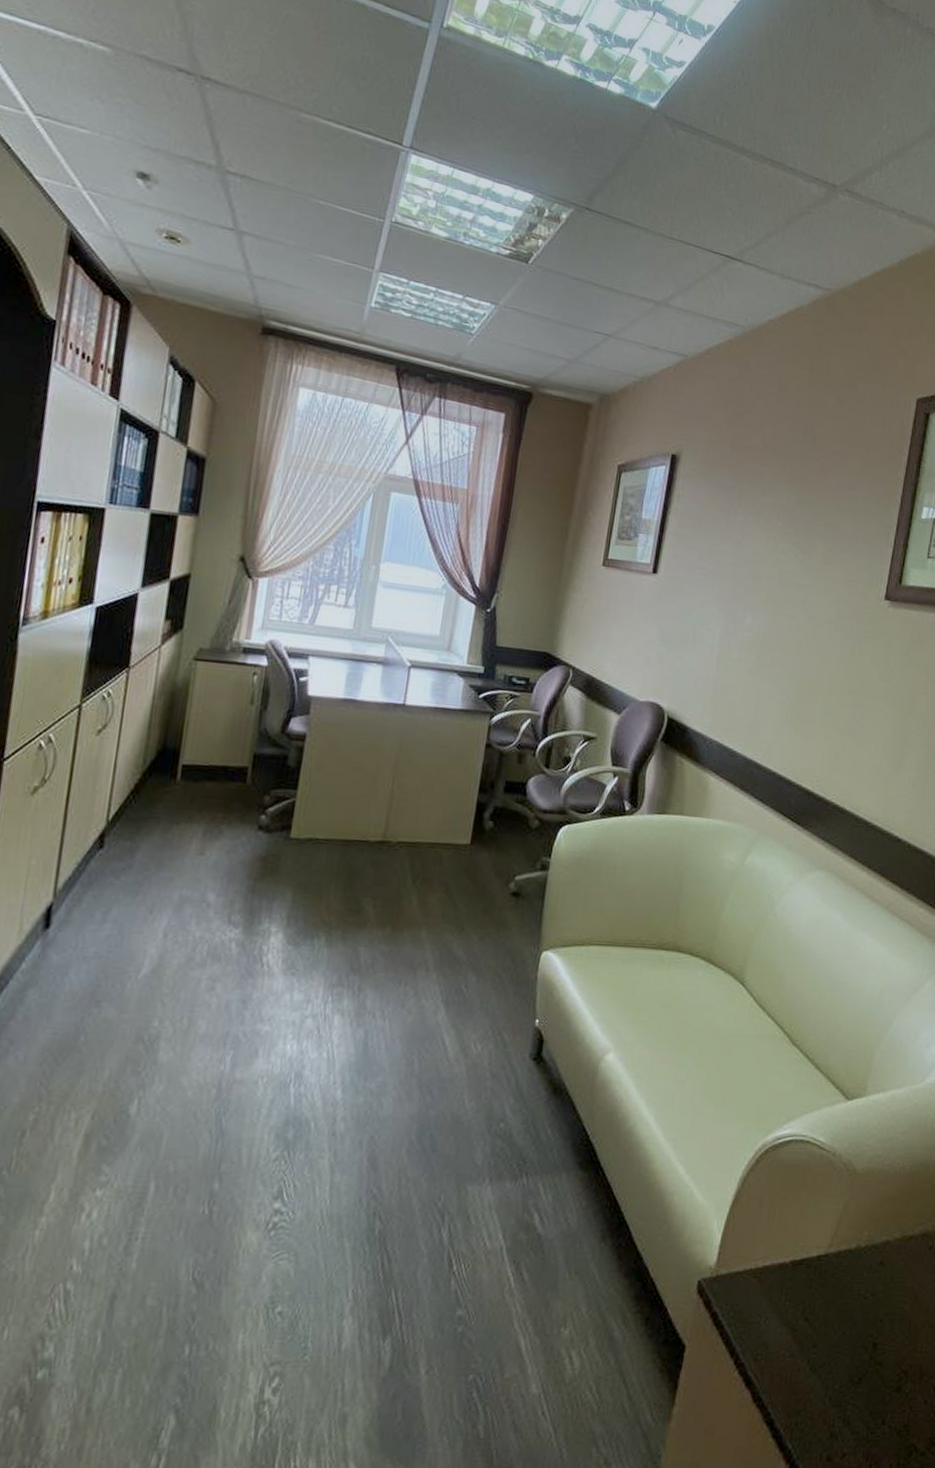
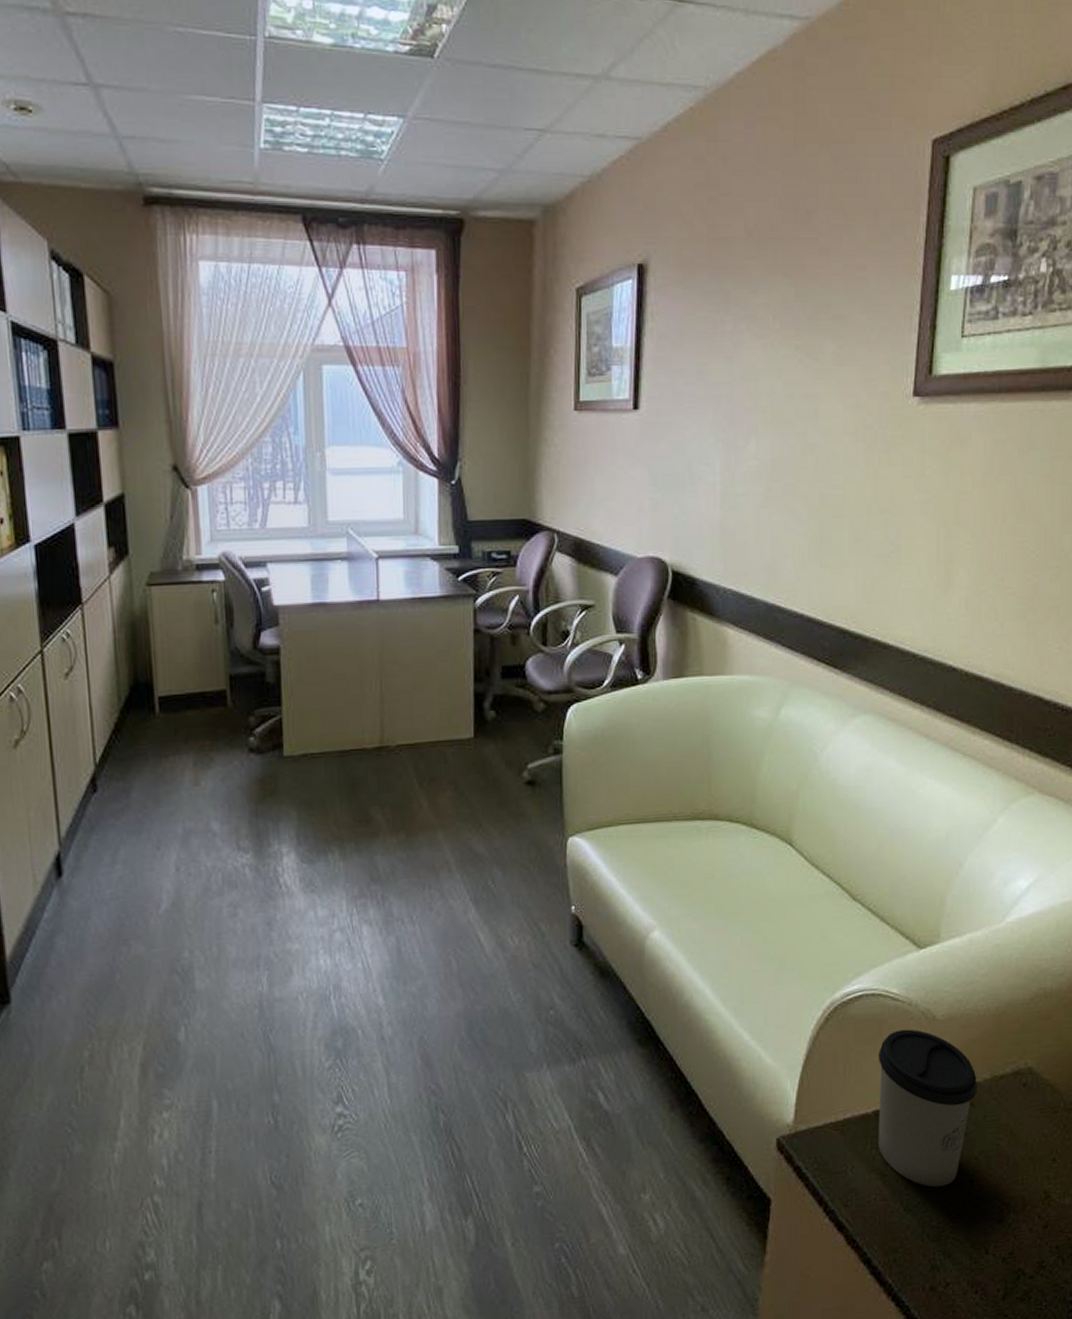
cup: none [792,1179,889,1348] -> present [878,1029,978,1188]

